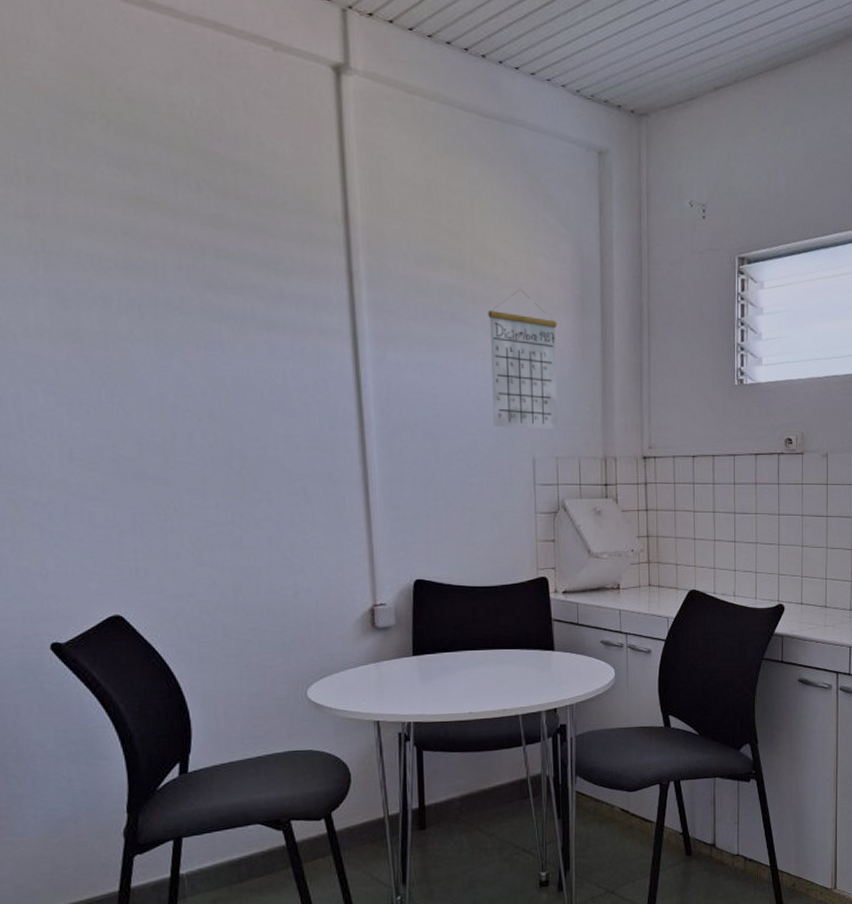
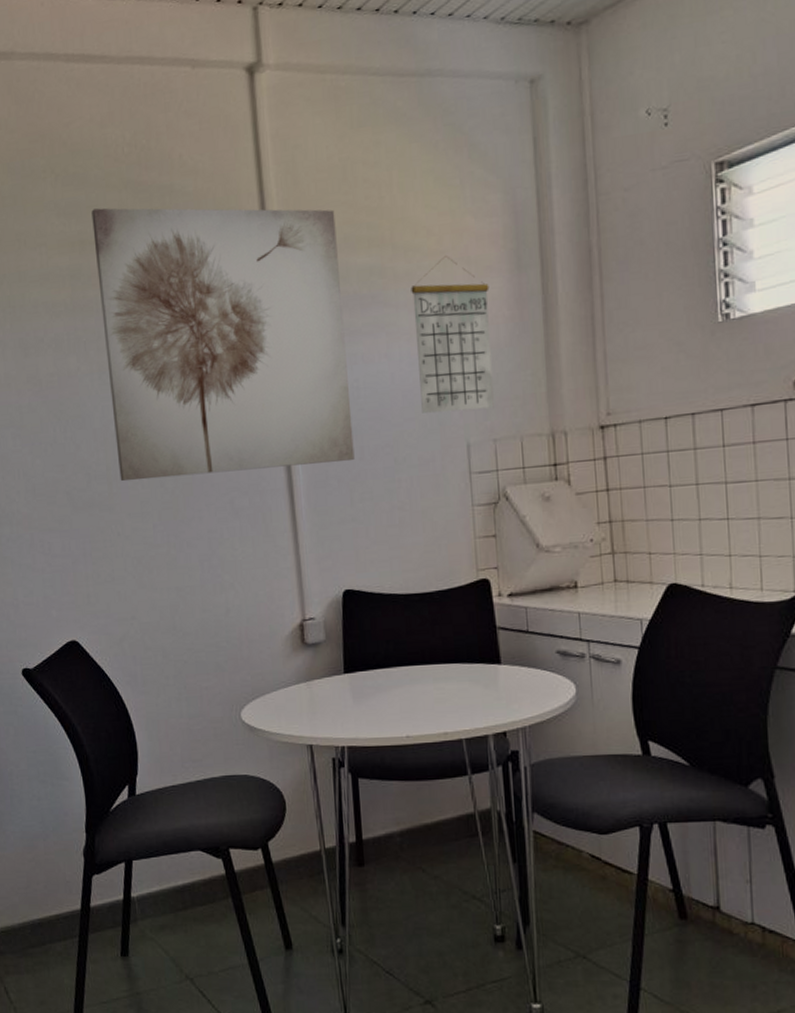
wall art: none [151,167,430,461] -> present [91,208,355,481]

